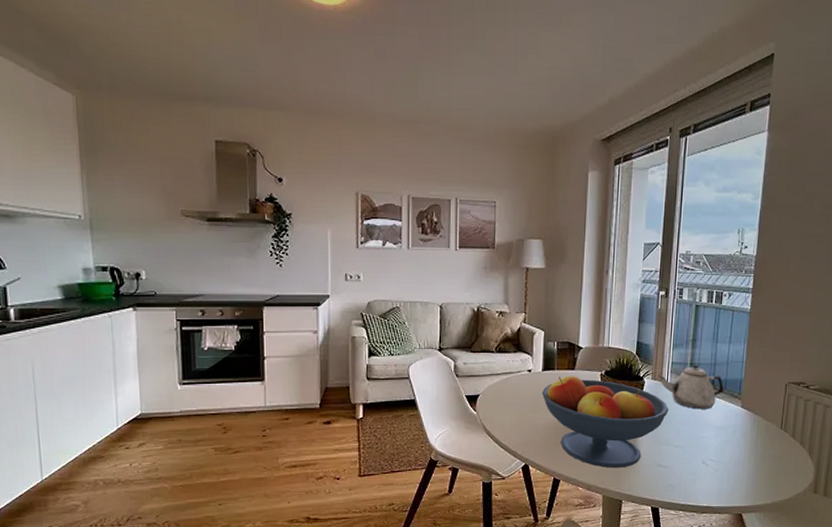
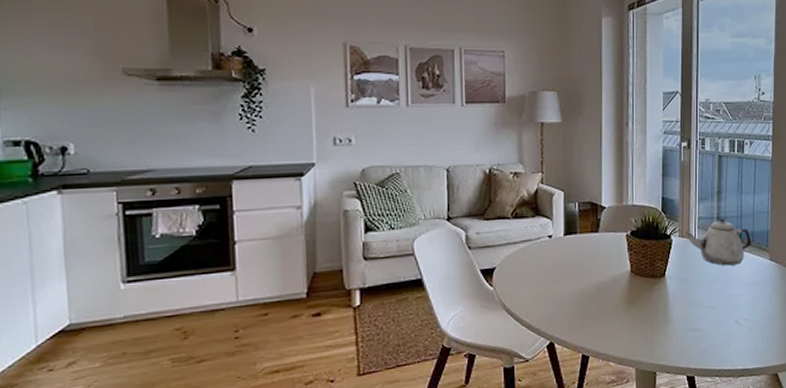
fruit bowl: present [542,376,669,469] -> none [565,239,698,338]

